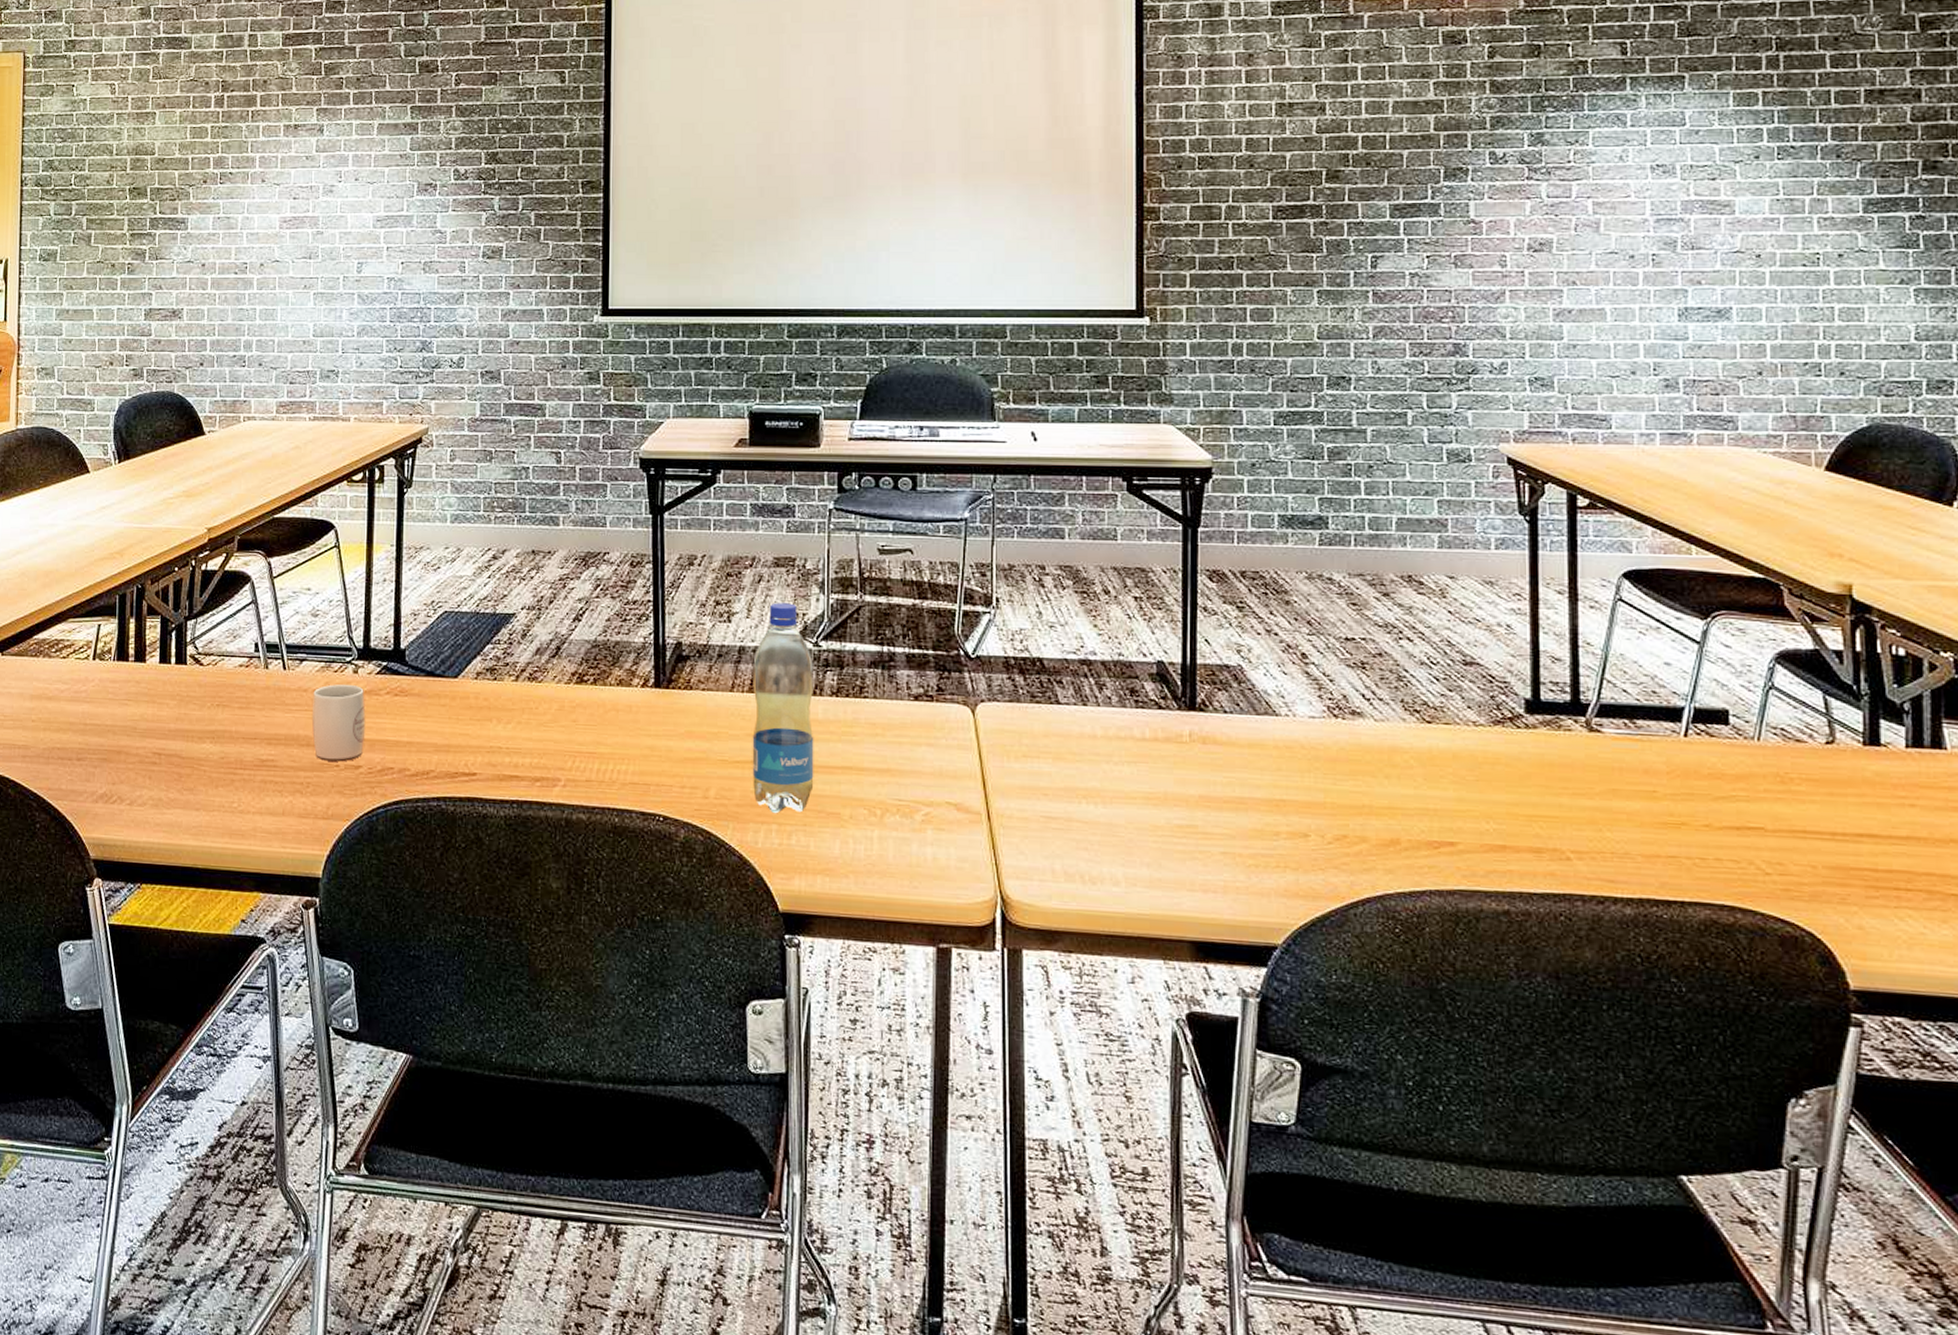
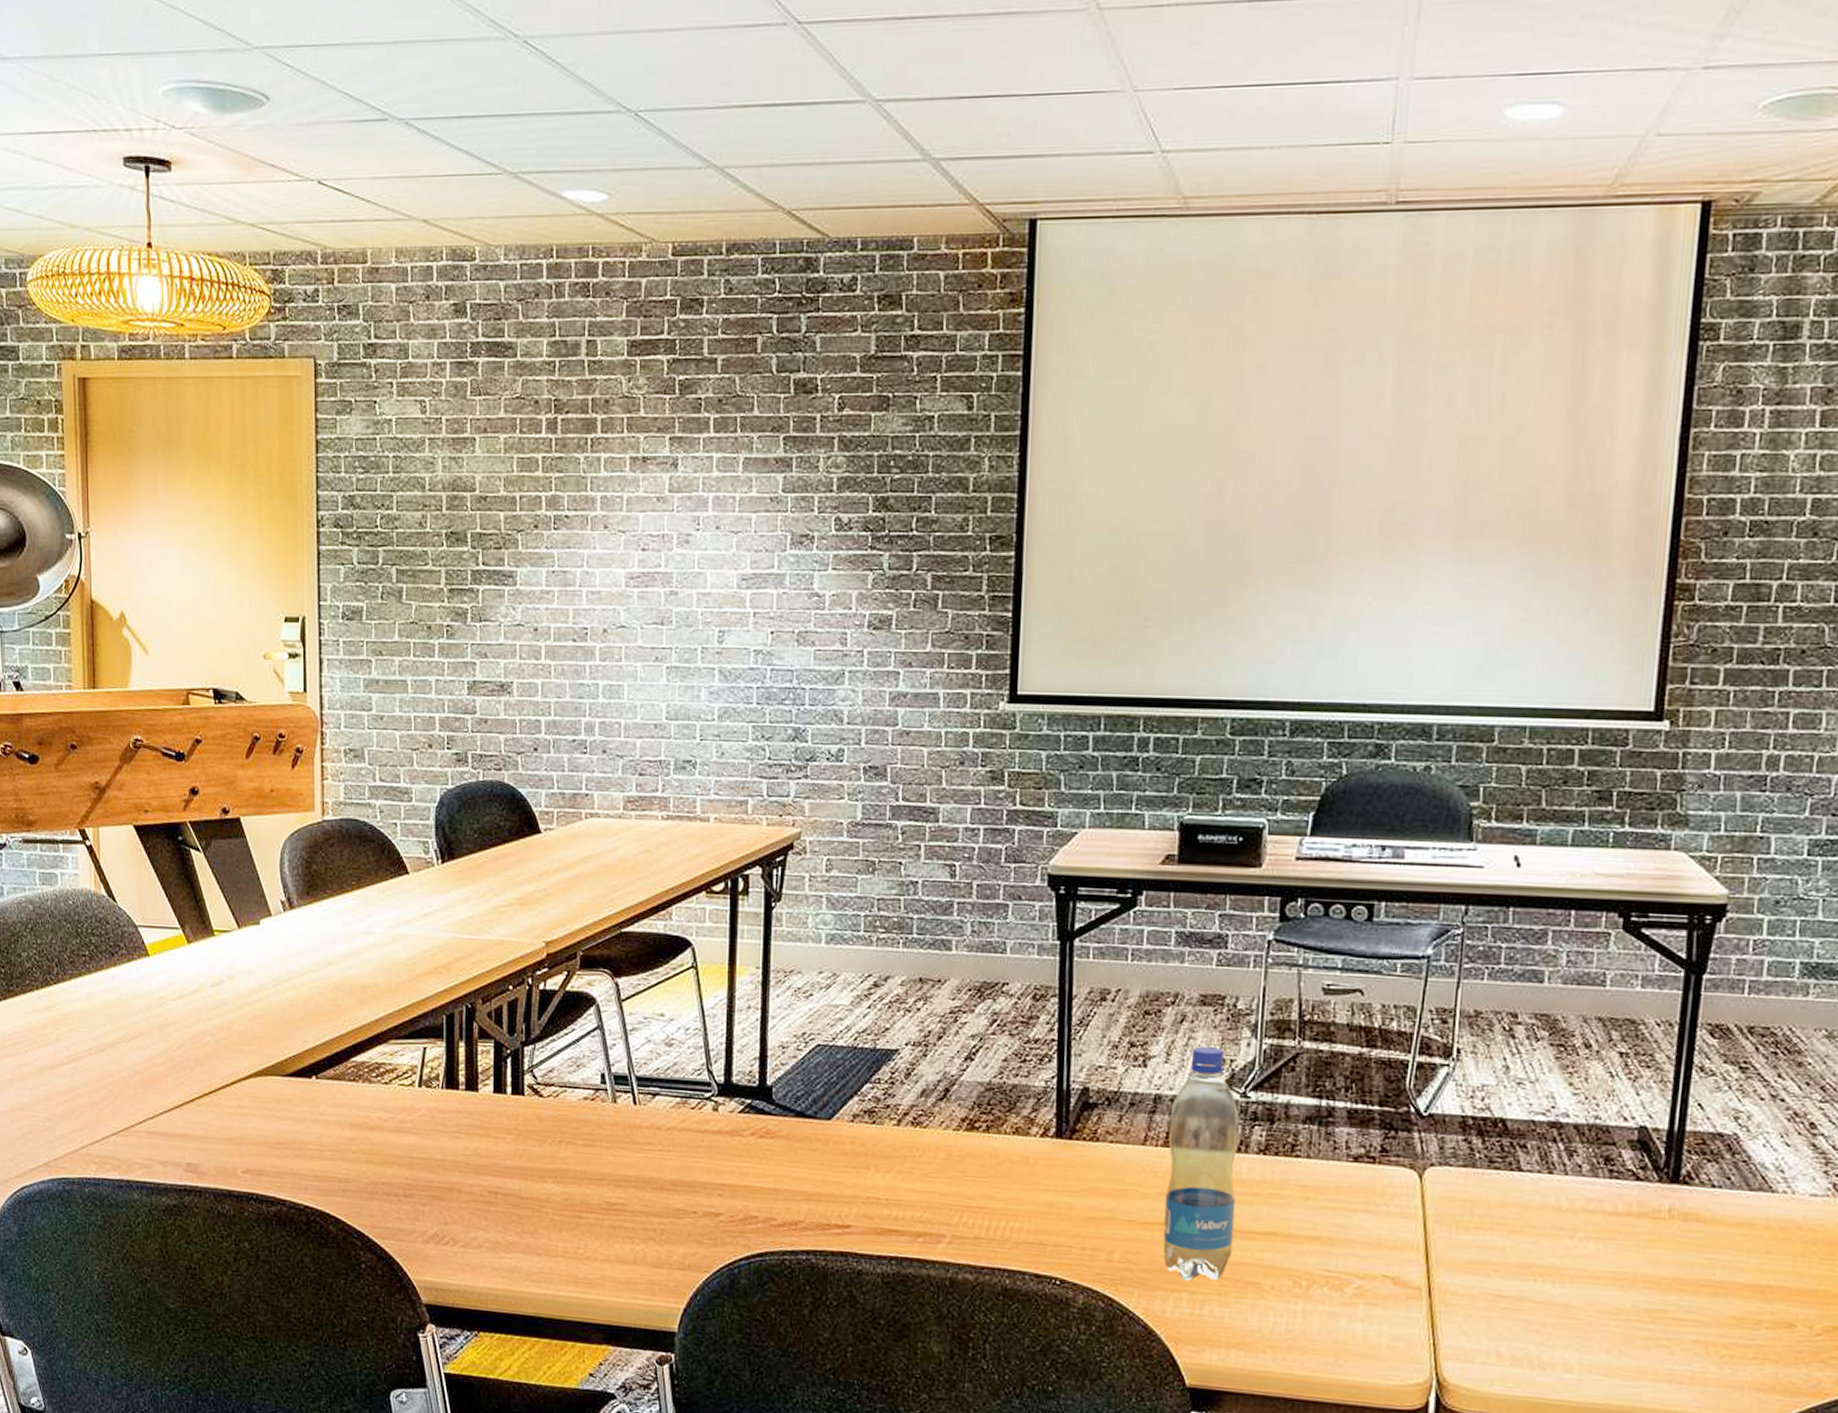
mug: present [312,684,366,762] -> none [666,1123,727,1208]

